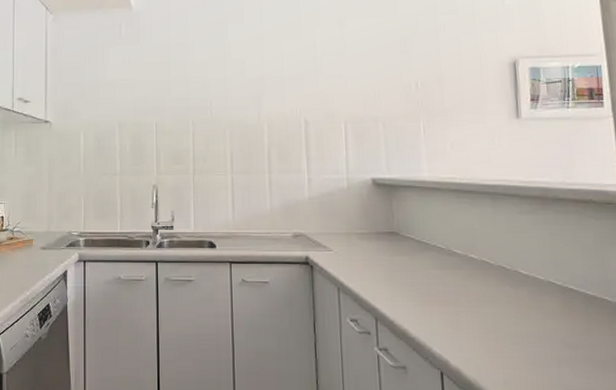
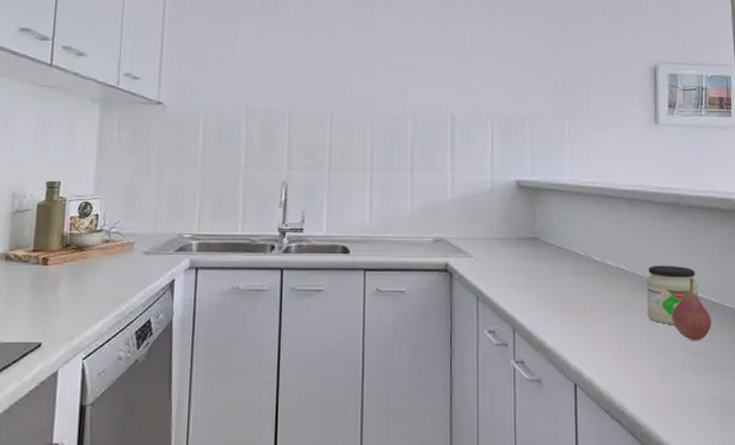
jar: none [513,258,573,318] -> present [646,265,699,326]
fruit: none [543,270,590,334] -> present [671,276,712,341]

